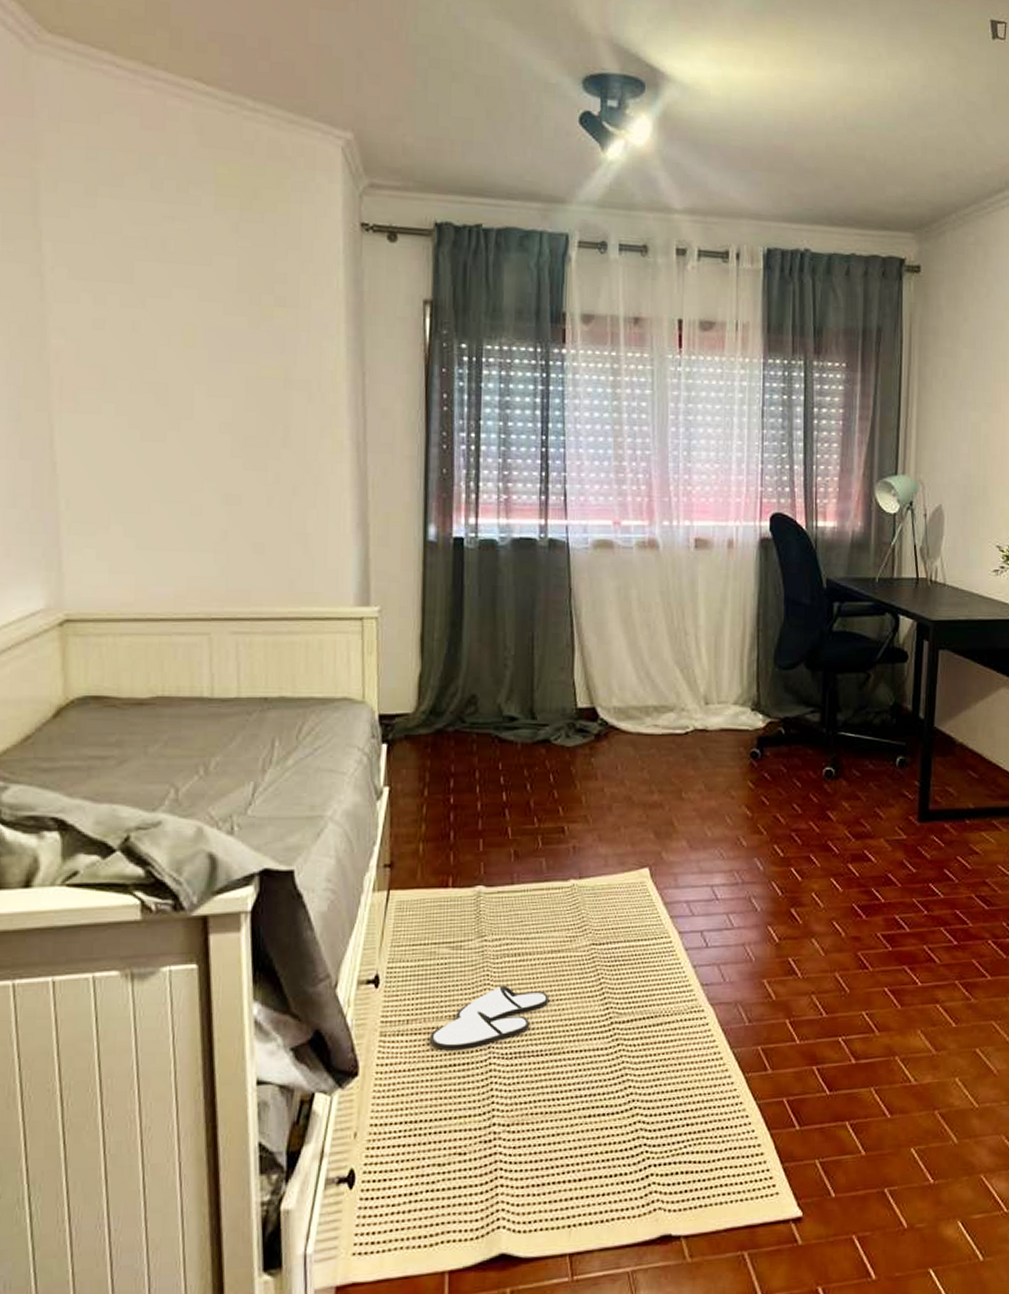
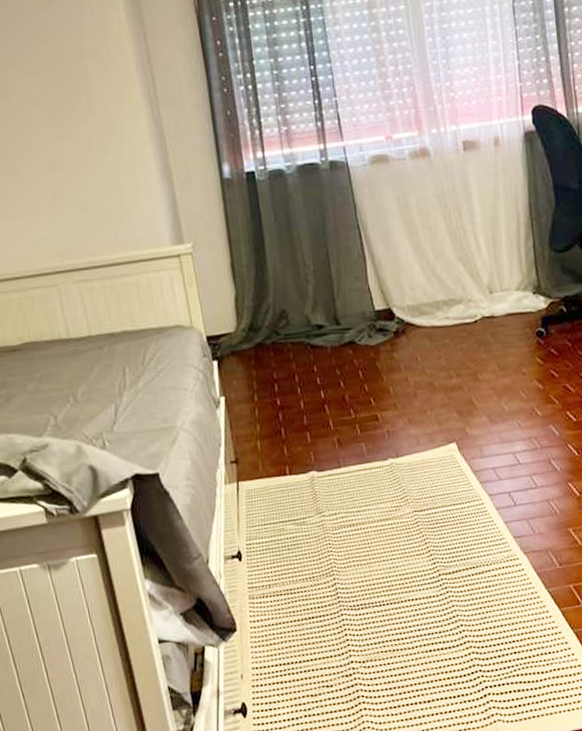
slippers: present [429,985,550,1051] -> none [289,551,384,607]

